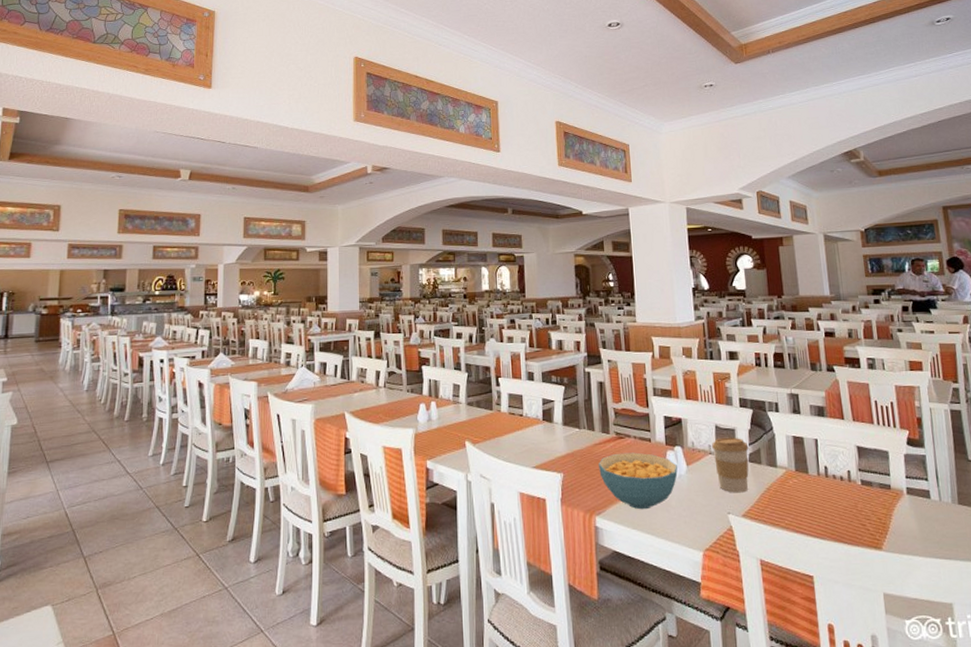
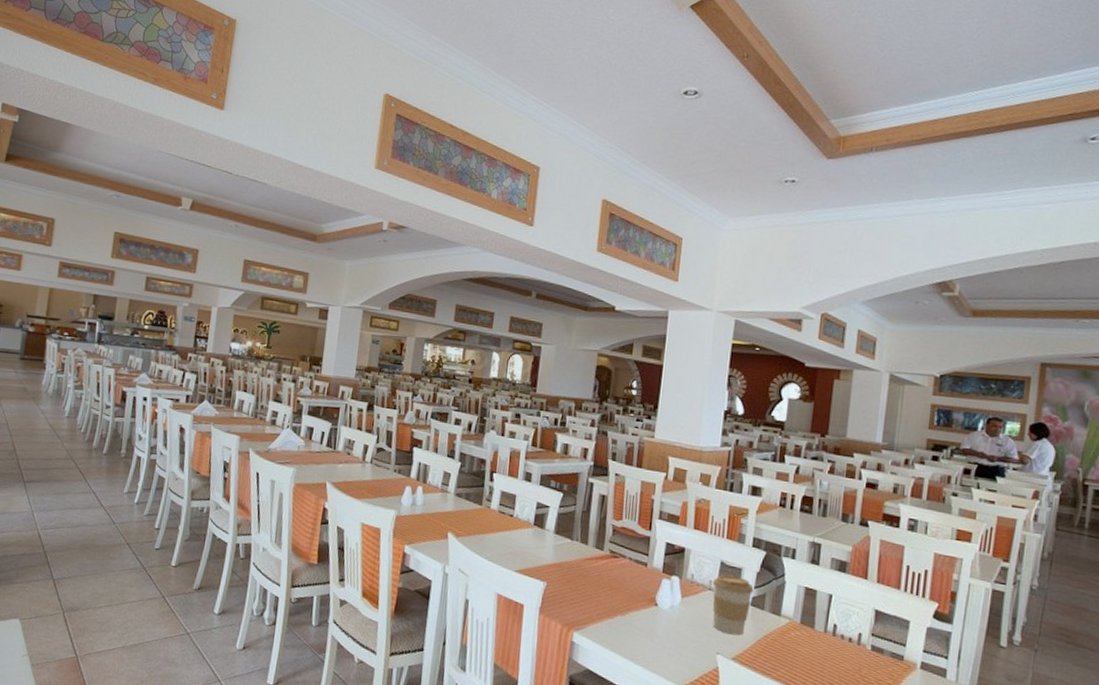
cereal bowl: present [598,452,678,510] -> none [585,571,671,634]

